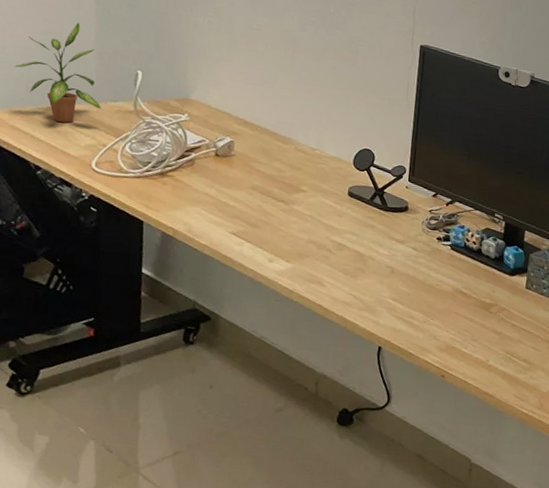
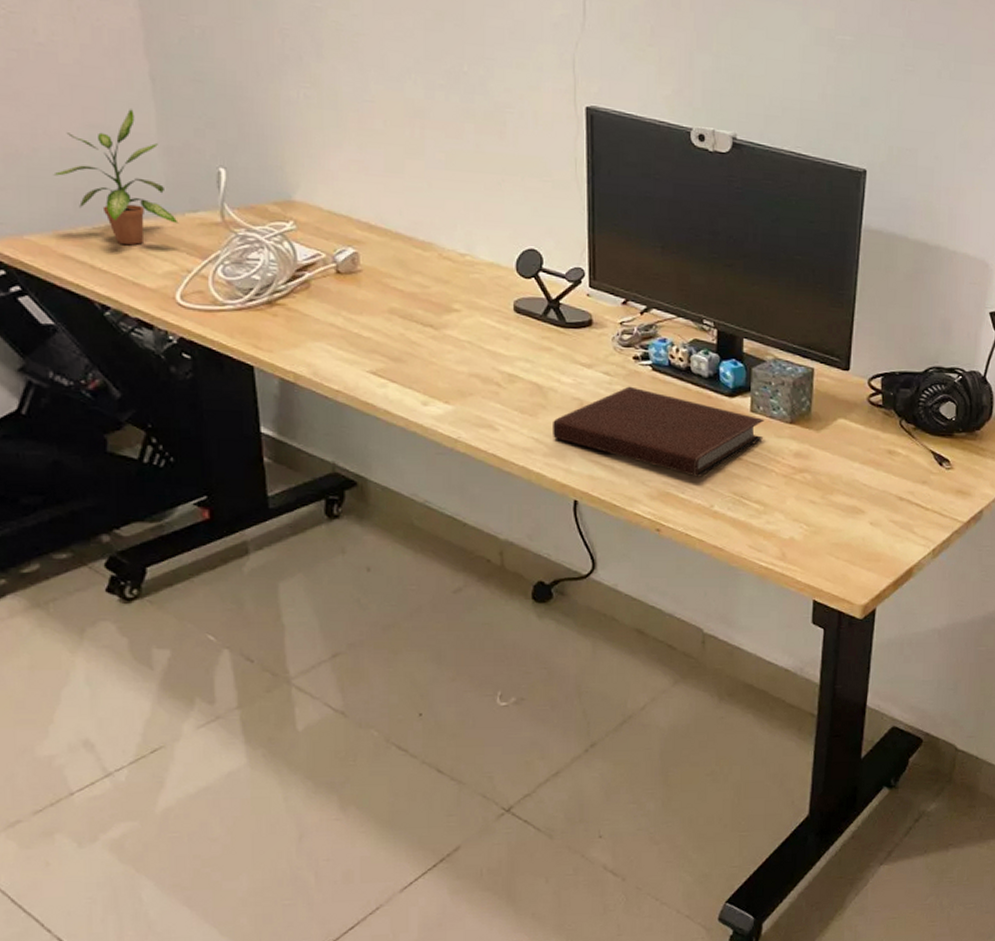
notebook: none [367,260,536,337] -> present [553,386,765,477]

